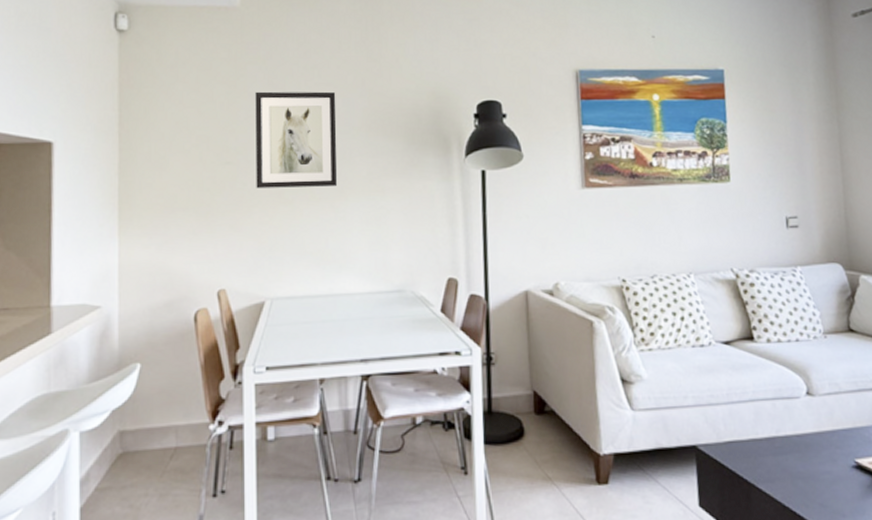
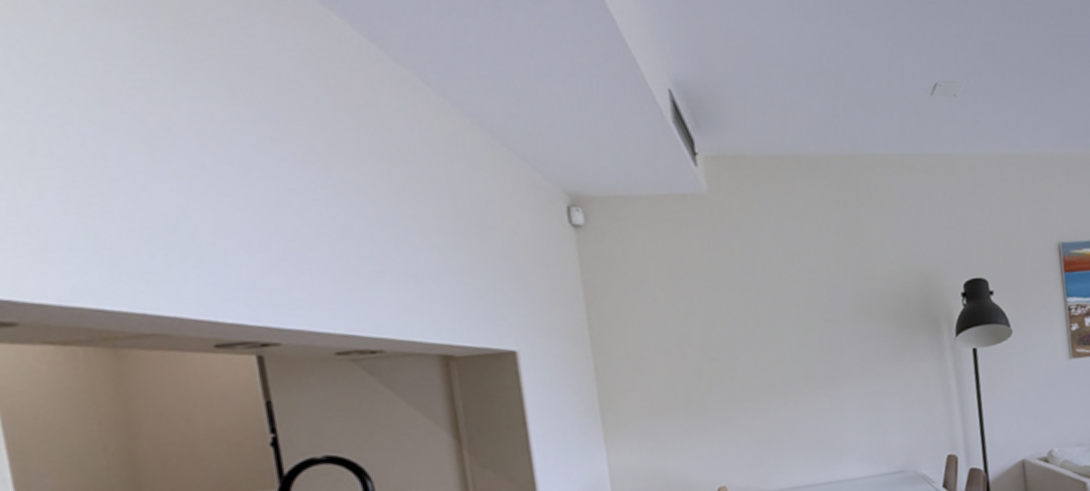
wall art: present [255,91,337,189] -> none [734,279,829,383]

